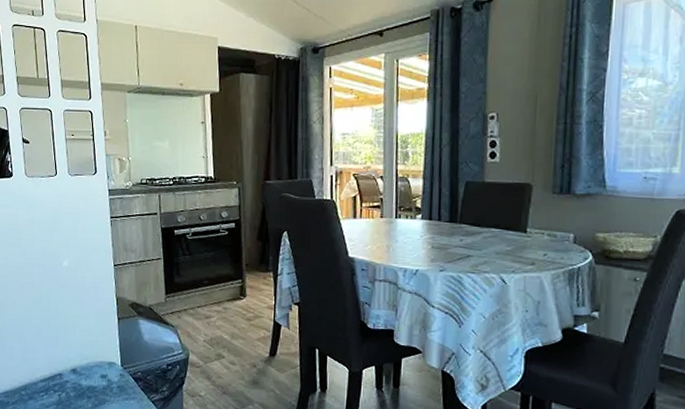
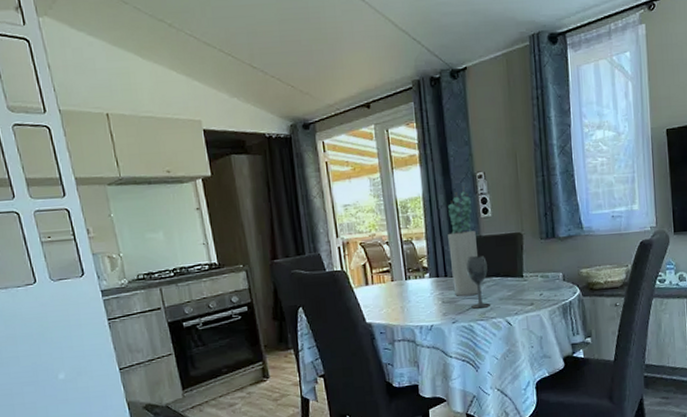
vase: none [446,126,479,245] -> present [448,186,481,297]
wine glass: none [462,203,487,260] -> present [465,256,490,309]

